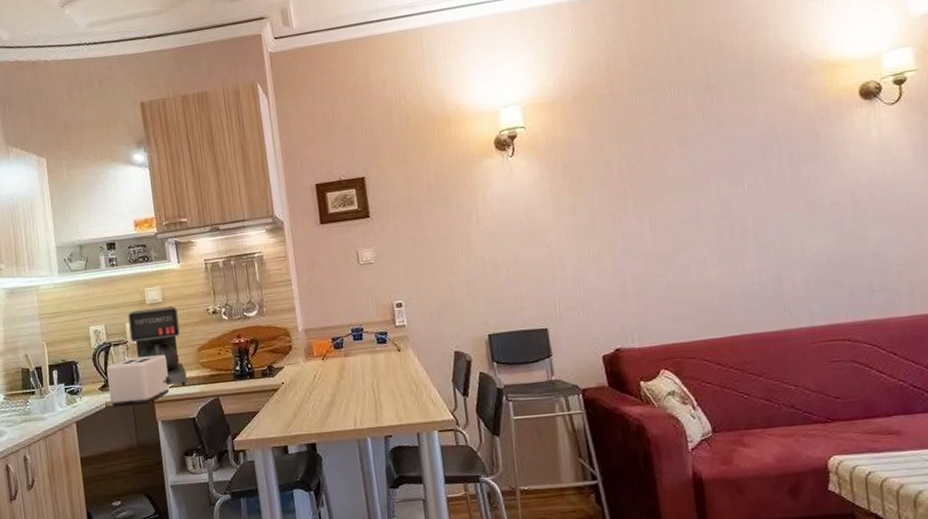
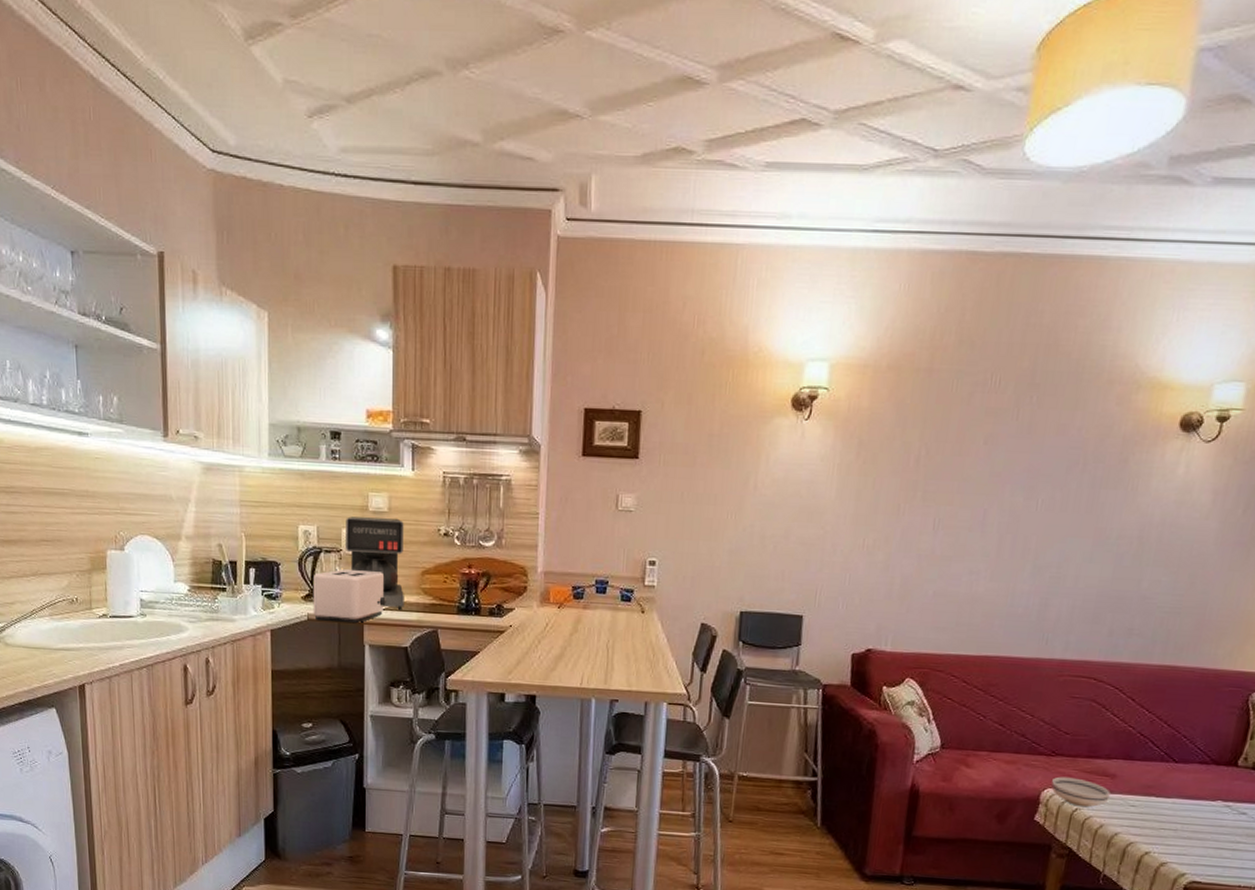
bowl: none [836,440,901,470] -> present [1051,776,1111,808]

